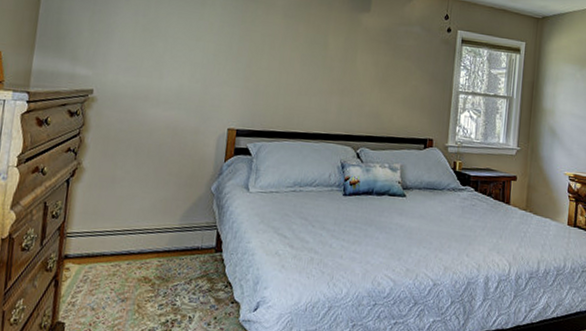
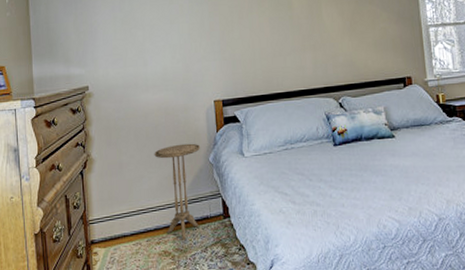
side table: none [150,167,205,270] -> present [154,143,201,241]

